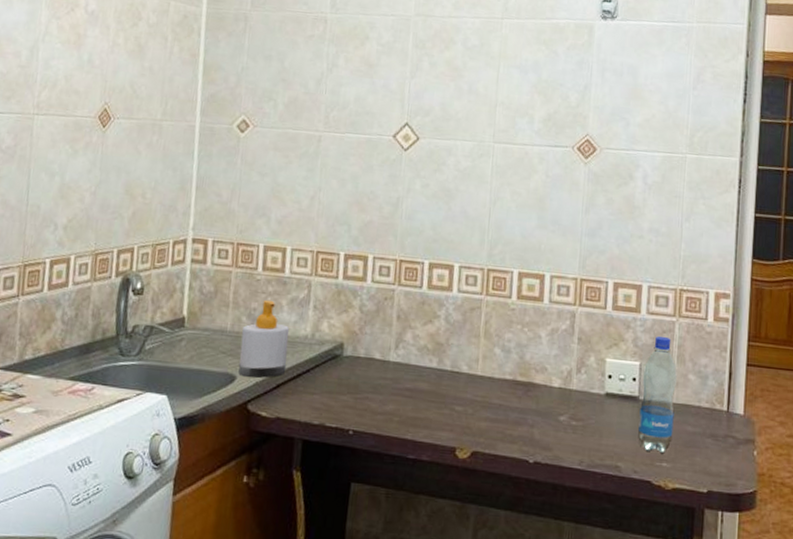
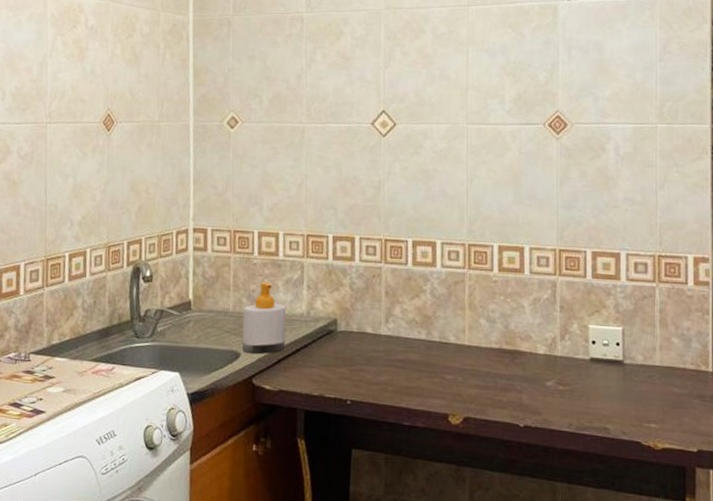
bottle: present [638,335,677,454] -> none [625,301,660,415]

